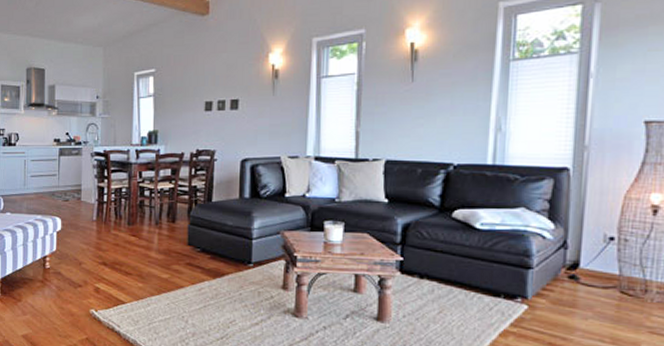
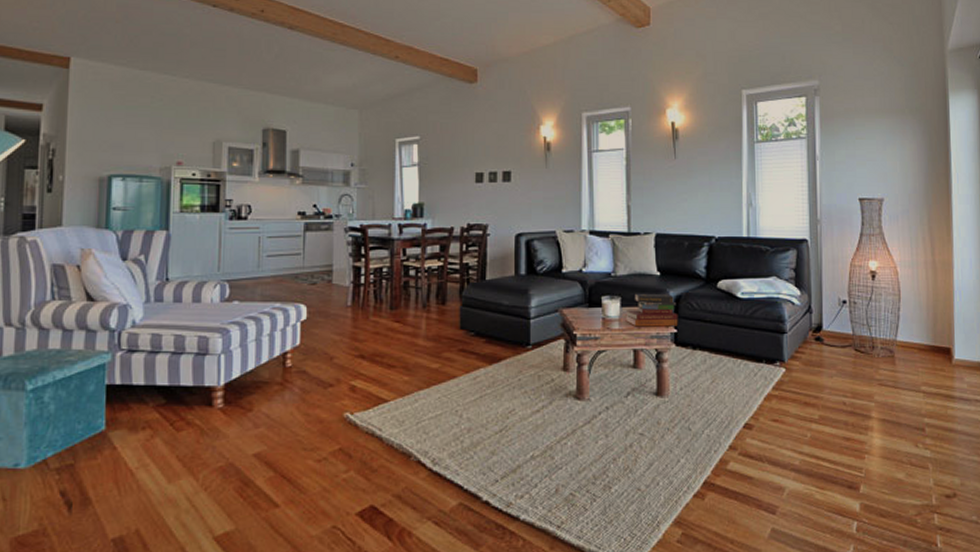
books: none [348,219,406,255] -> present [625,293,678,327]

